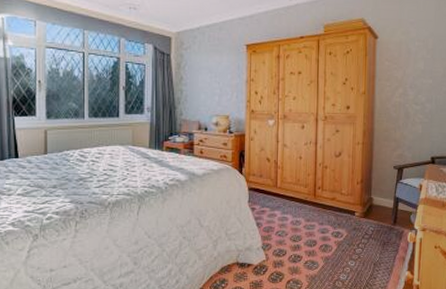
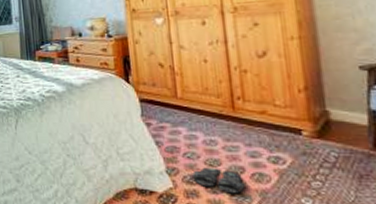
slippers: none [281,242,315,262] -> present [192,167,245,194]

